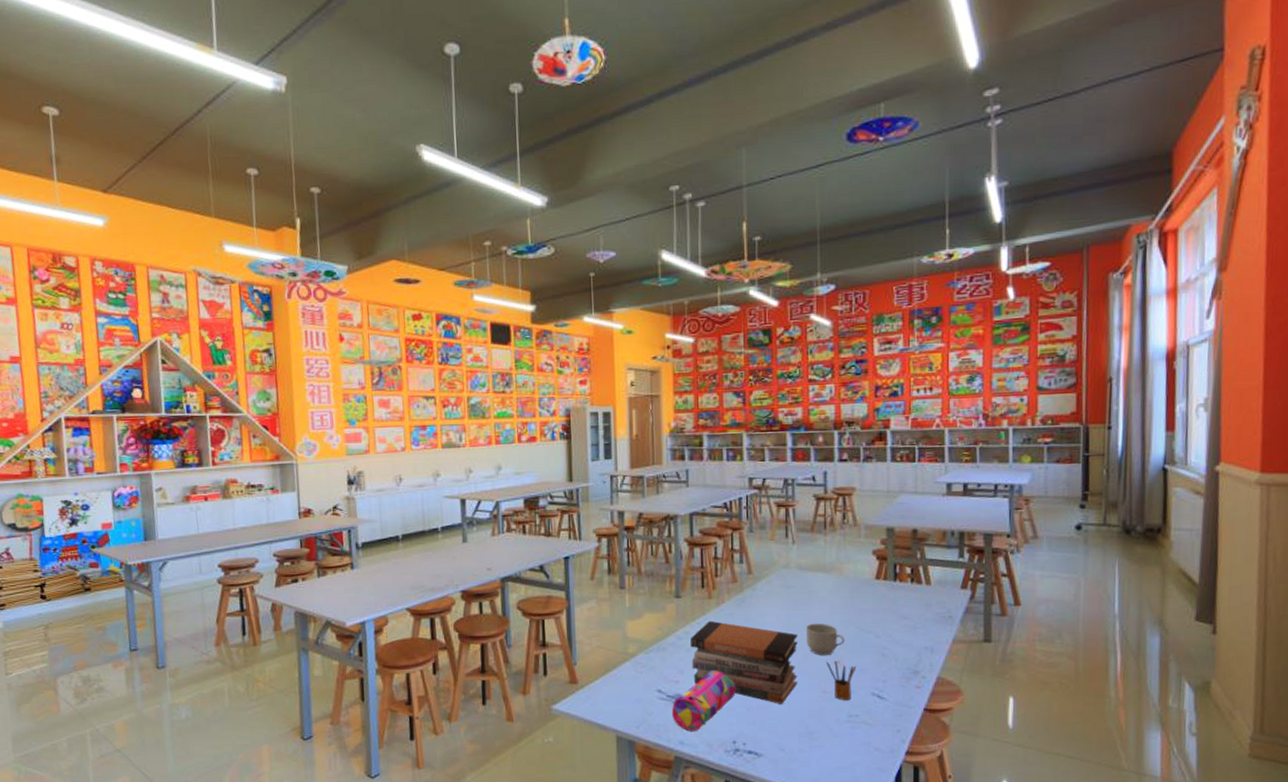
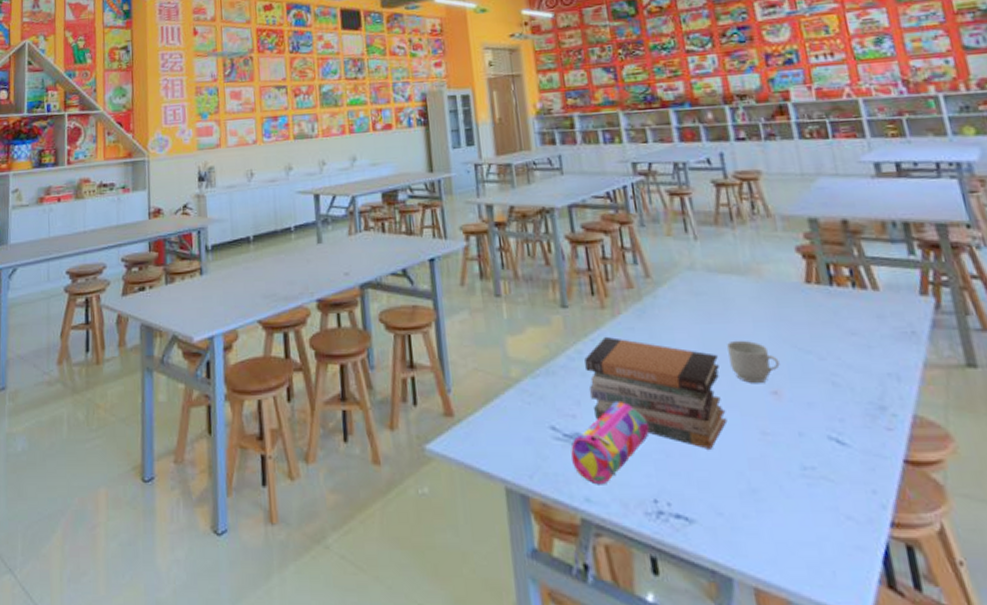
pencil box: present [826,661,857,700] -> none [760,391,802,445]

